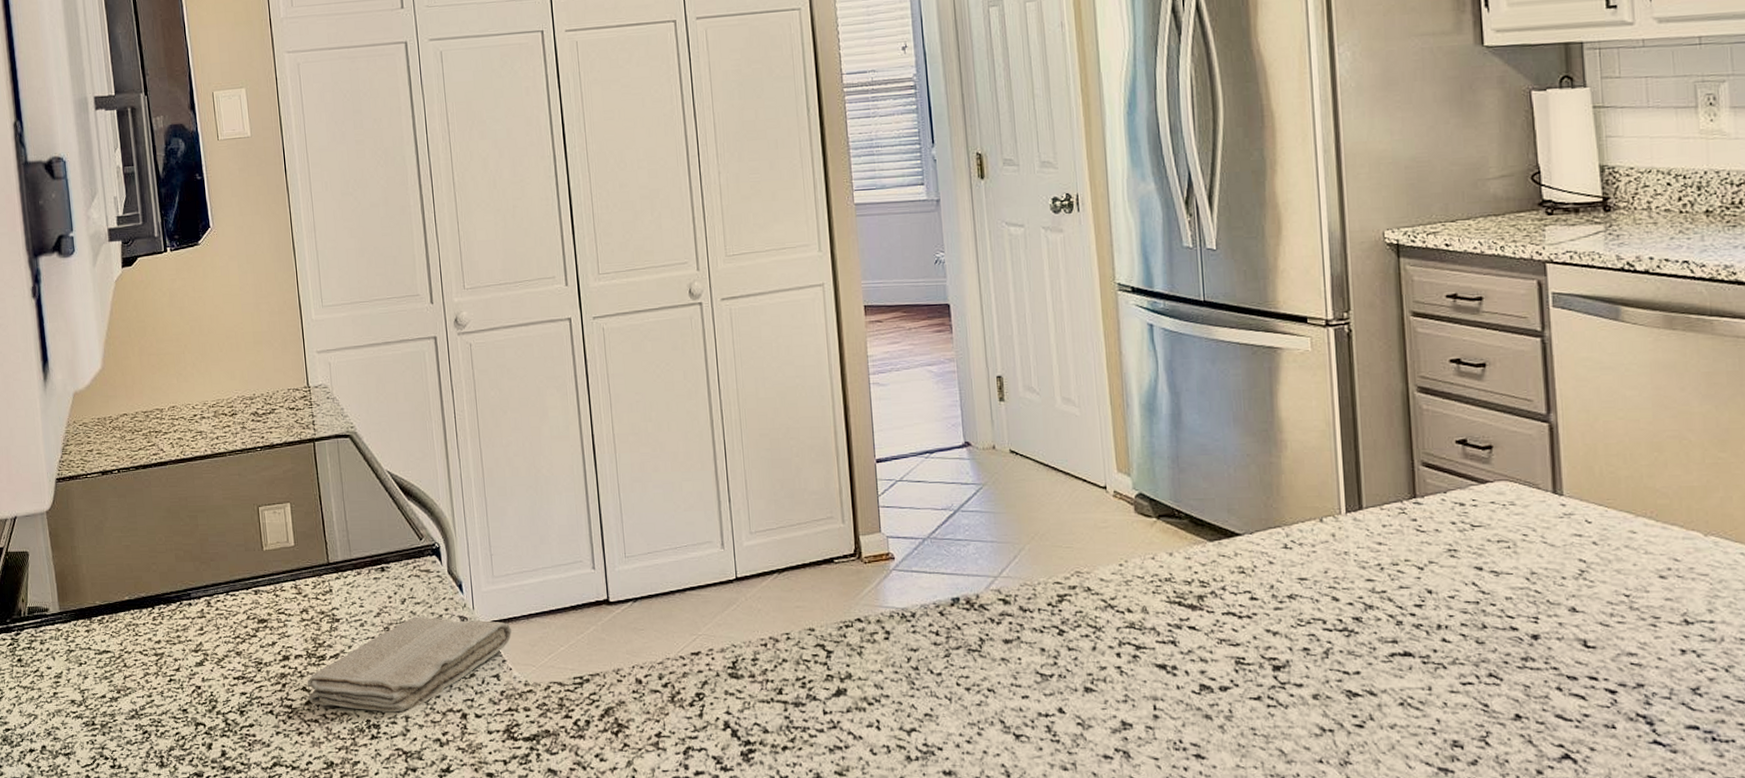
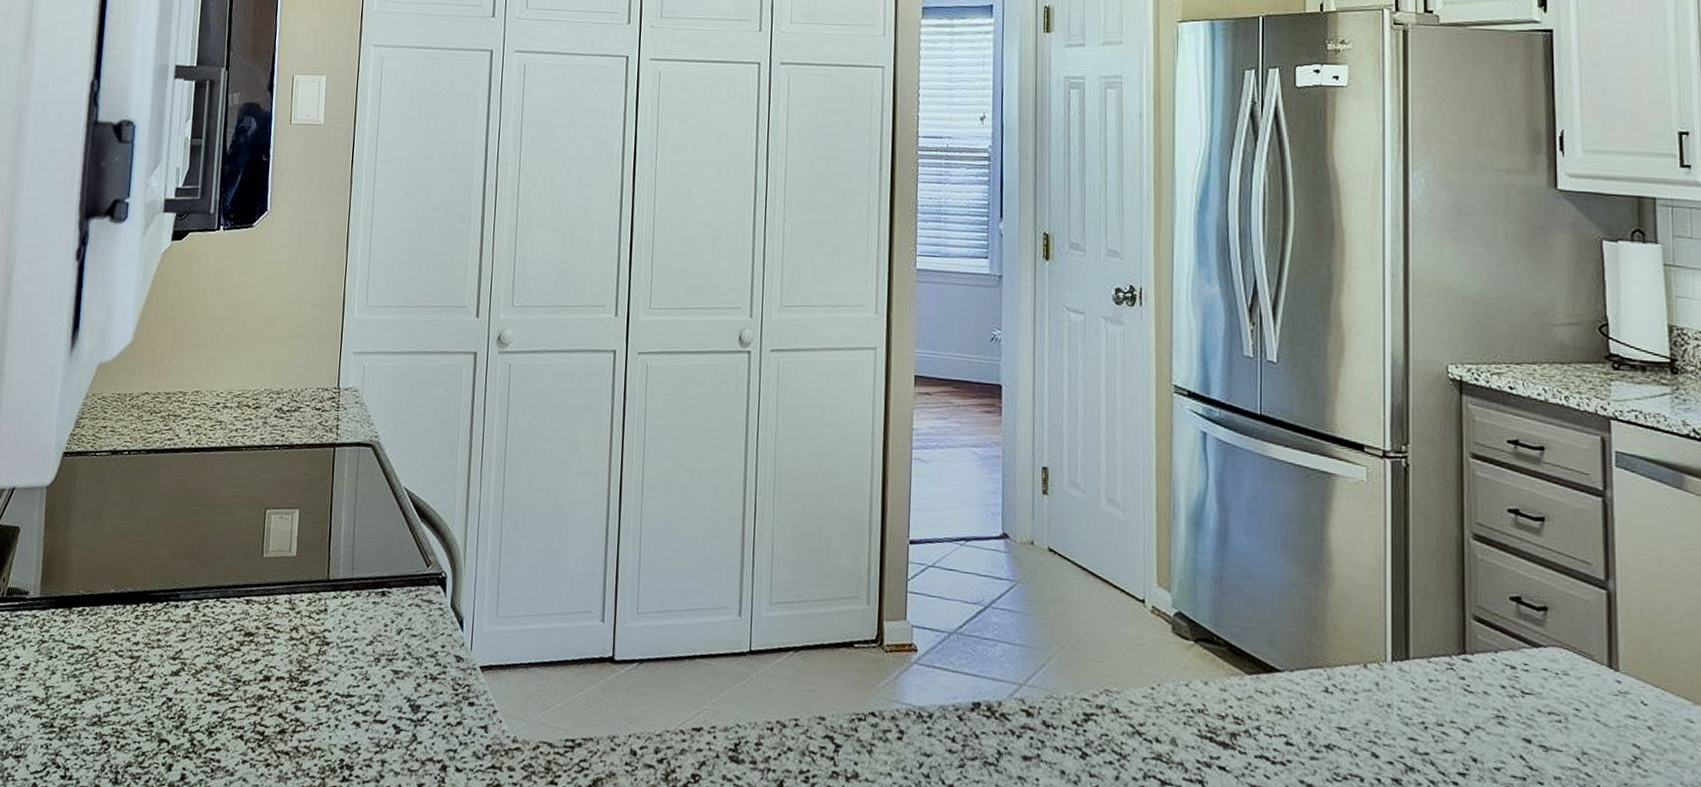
washcloth: present [308,616,512,713] -> none [282,650,507,755]

